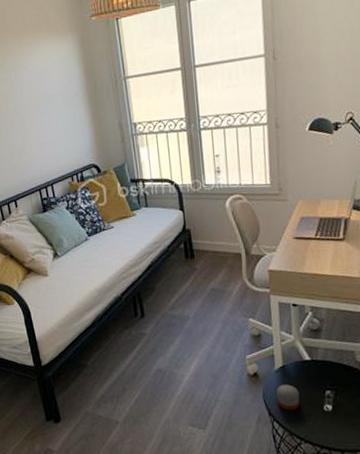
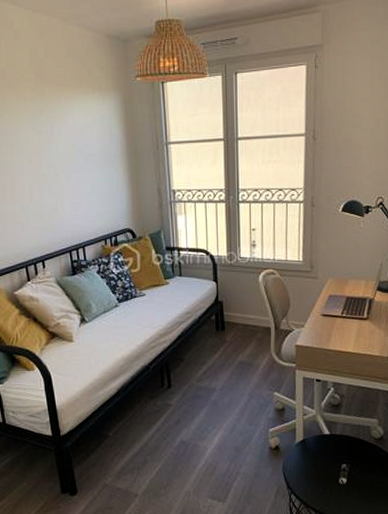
candle: present [276,384,300,411] -> none [296,458,317,483]

